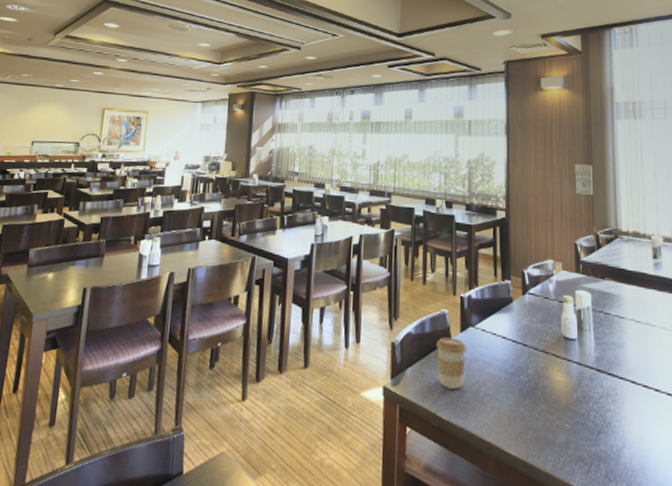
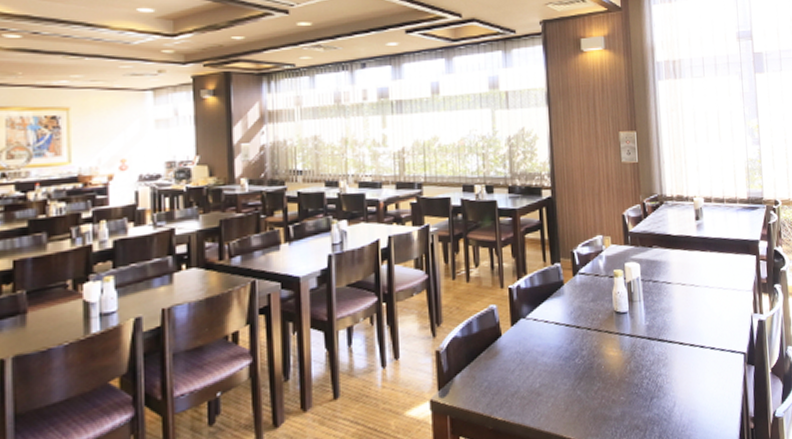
coffee cup: present [436,337,467,389] -> none [485,333,519,388]

